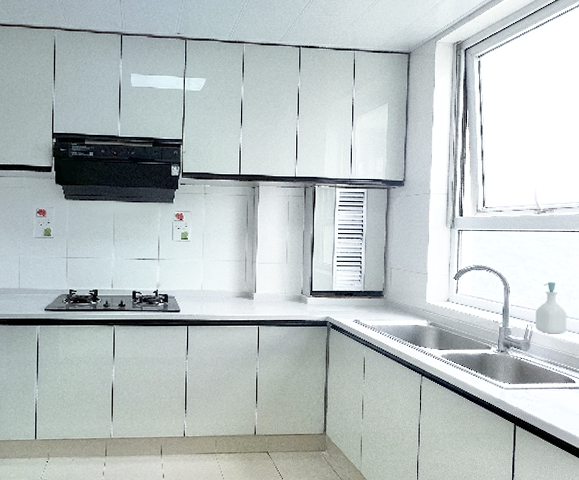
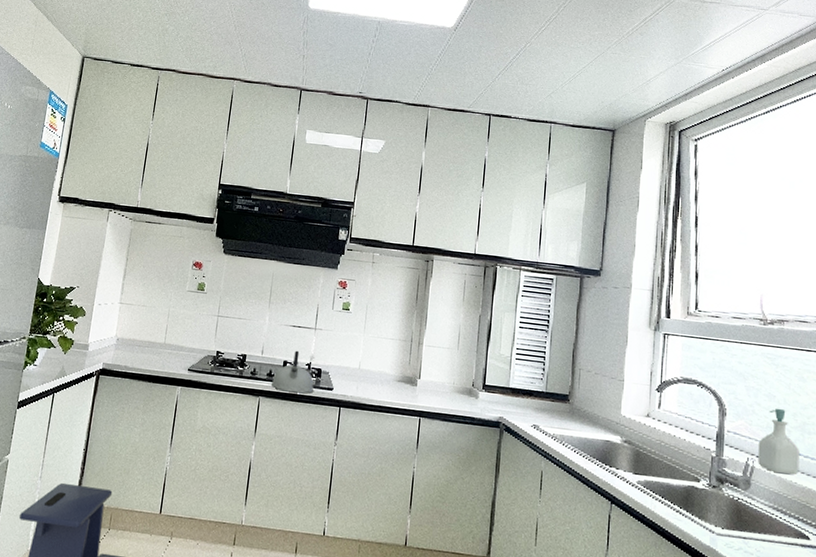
kettle: none [123,280,162,318] -> present [270,350,314,394]

